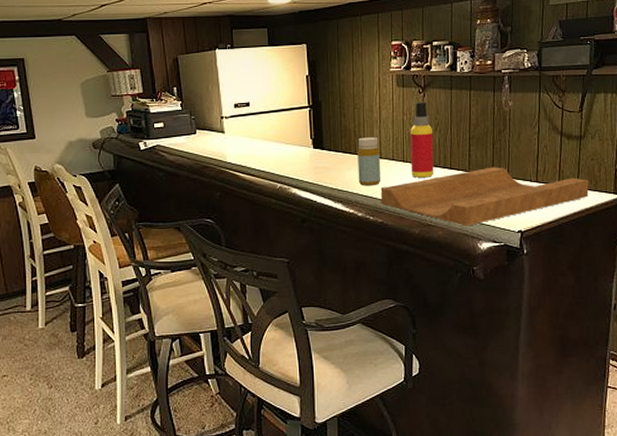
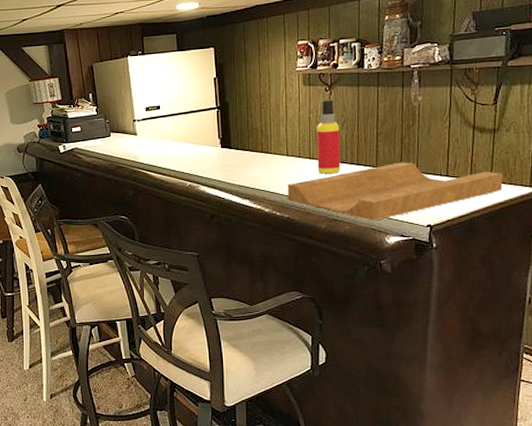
bottle: present [357,137,381,186] -> none [264,136,288,182]

